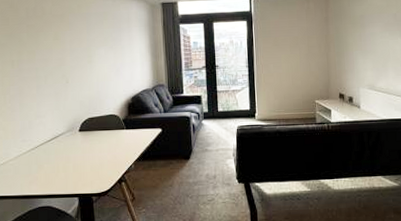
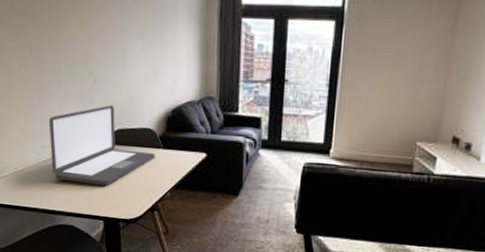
laptop: none [28,99,120,168] -> present [48,105,155,186]

